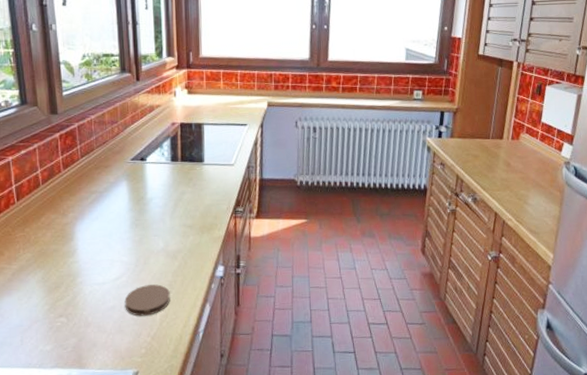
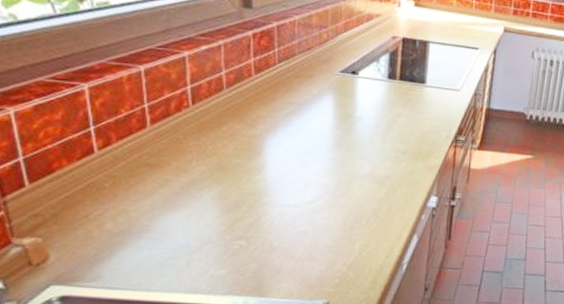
coaster: present [124,284,170,316] -> none [319,211,374,244]

